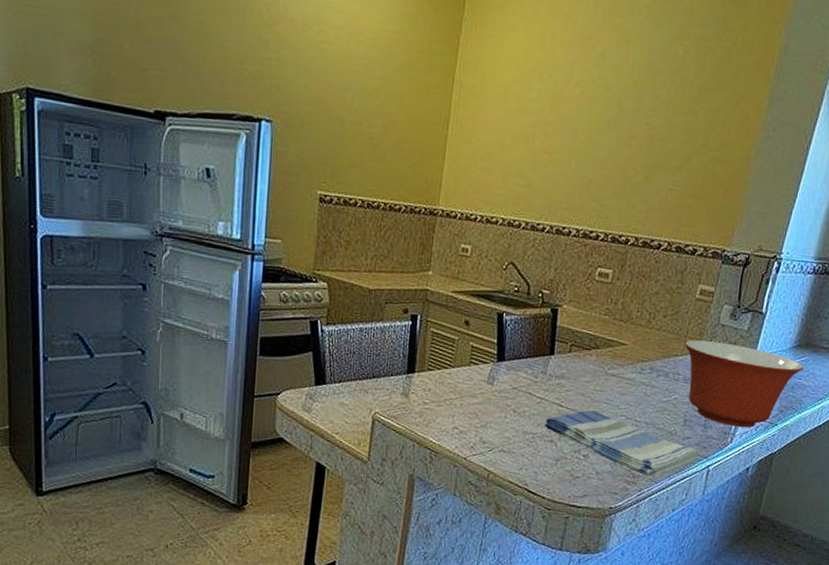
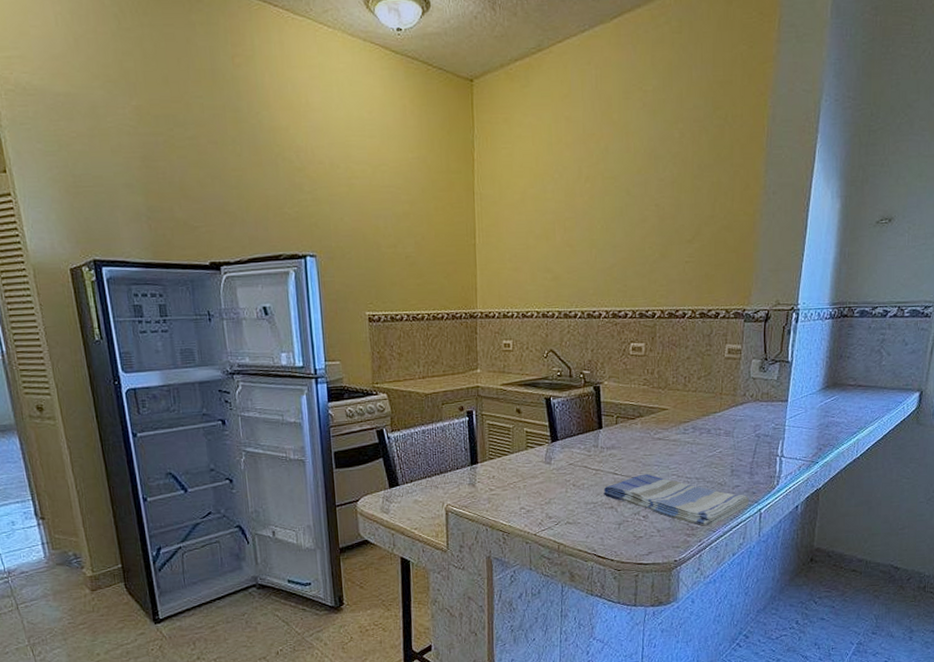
mixing bowl: present [684,340,804,428] -> none [720,394,835,470]

